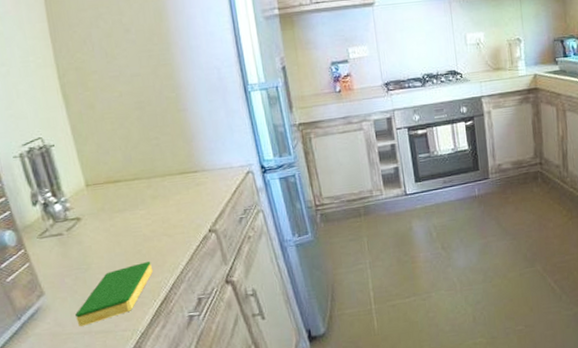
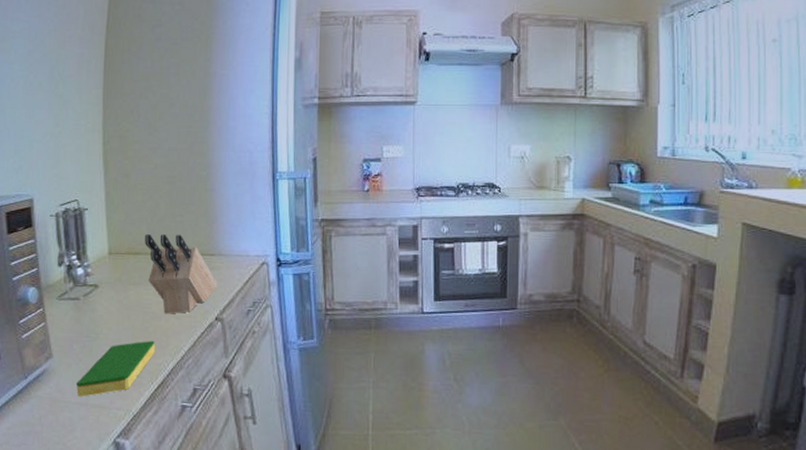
knife block: none [121,156,206,235] -> present [145,233,218,314]

